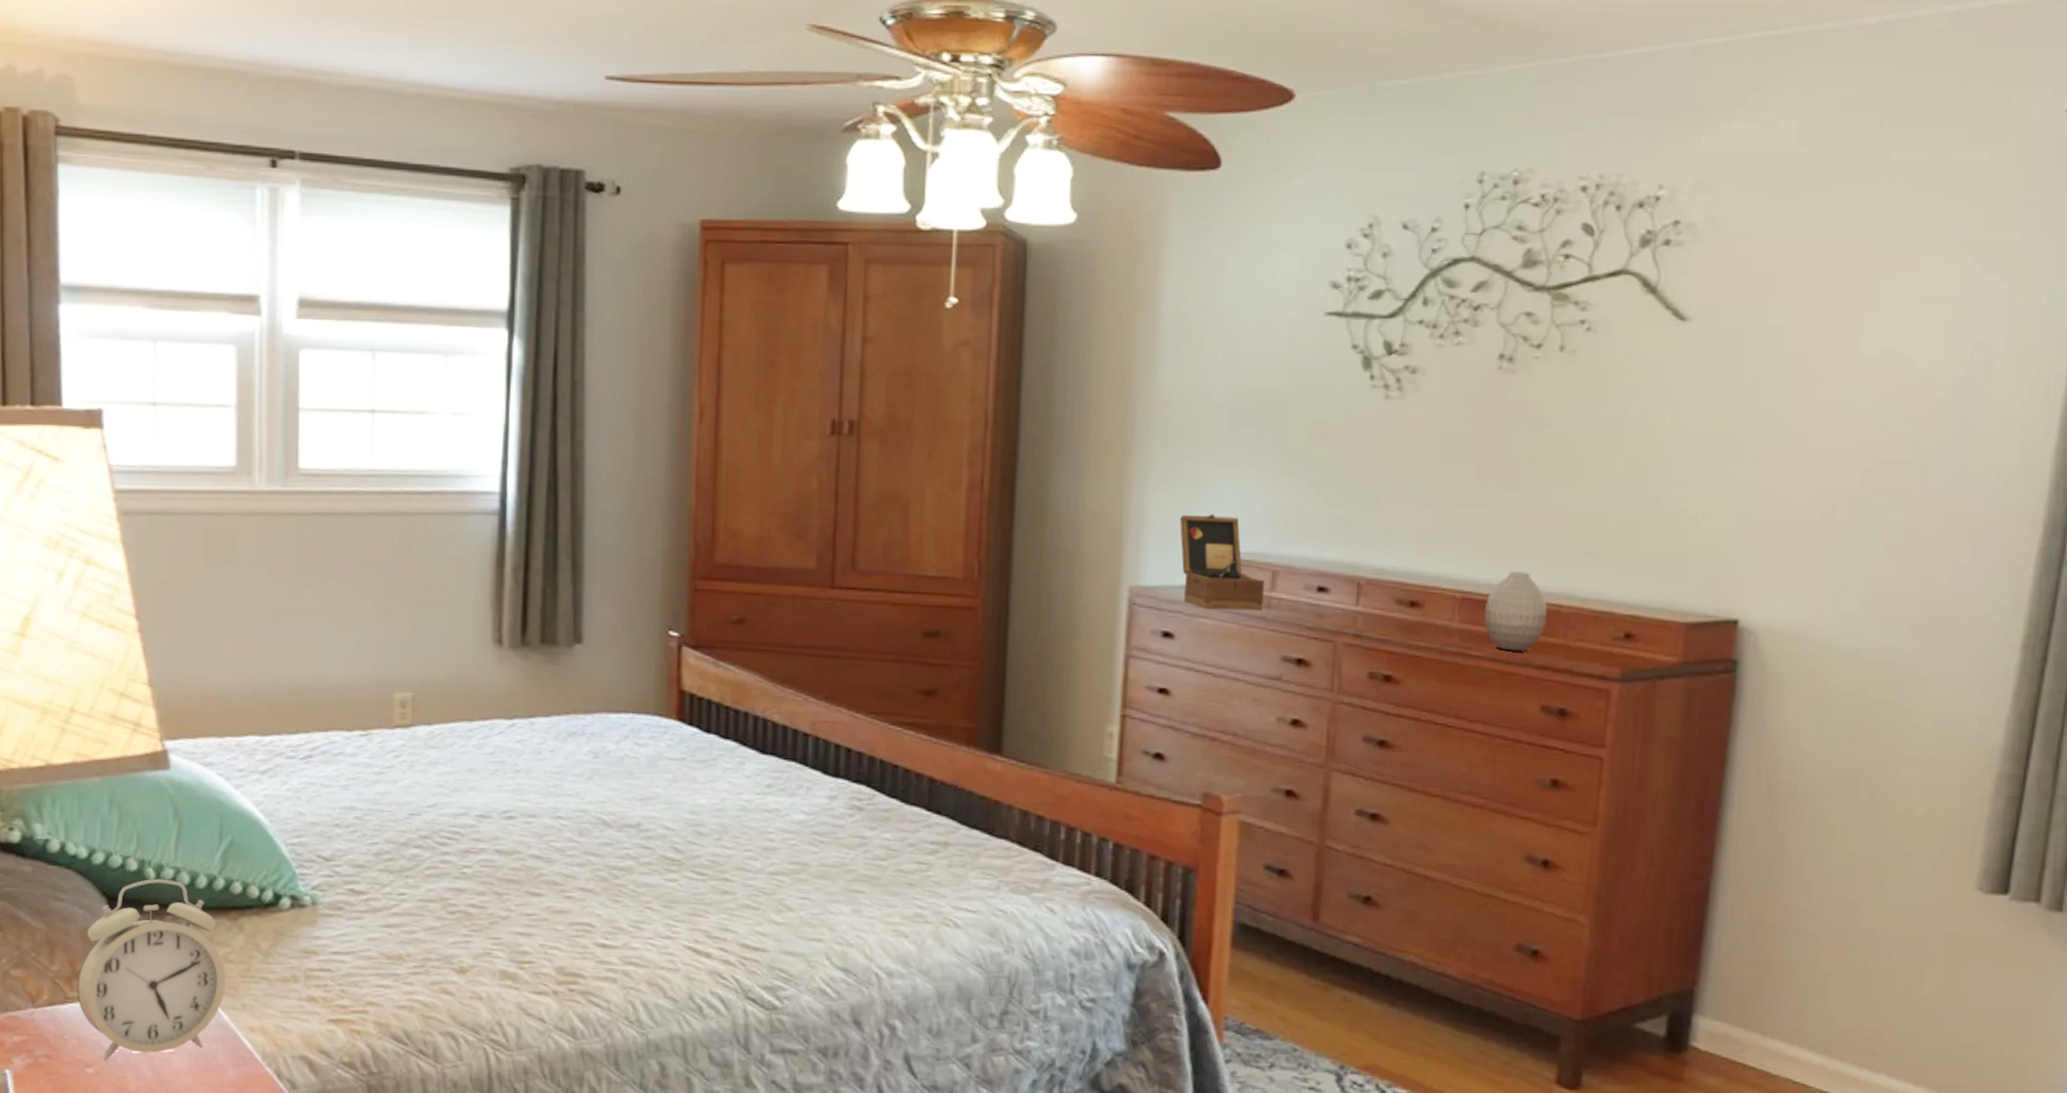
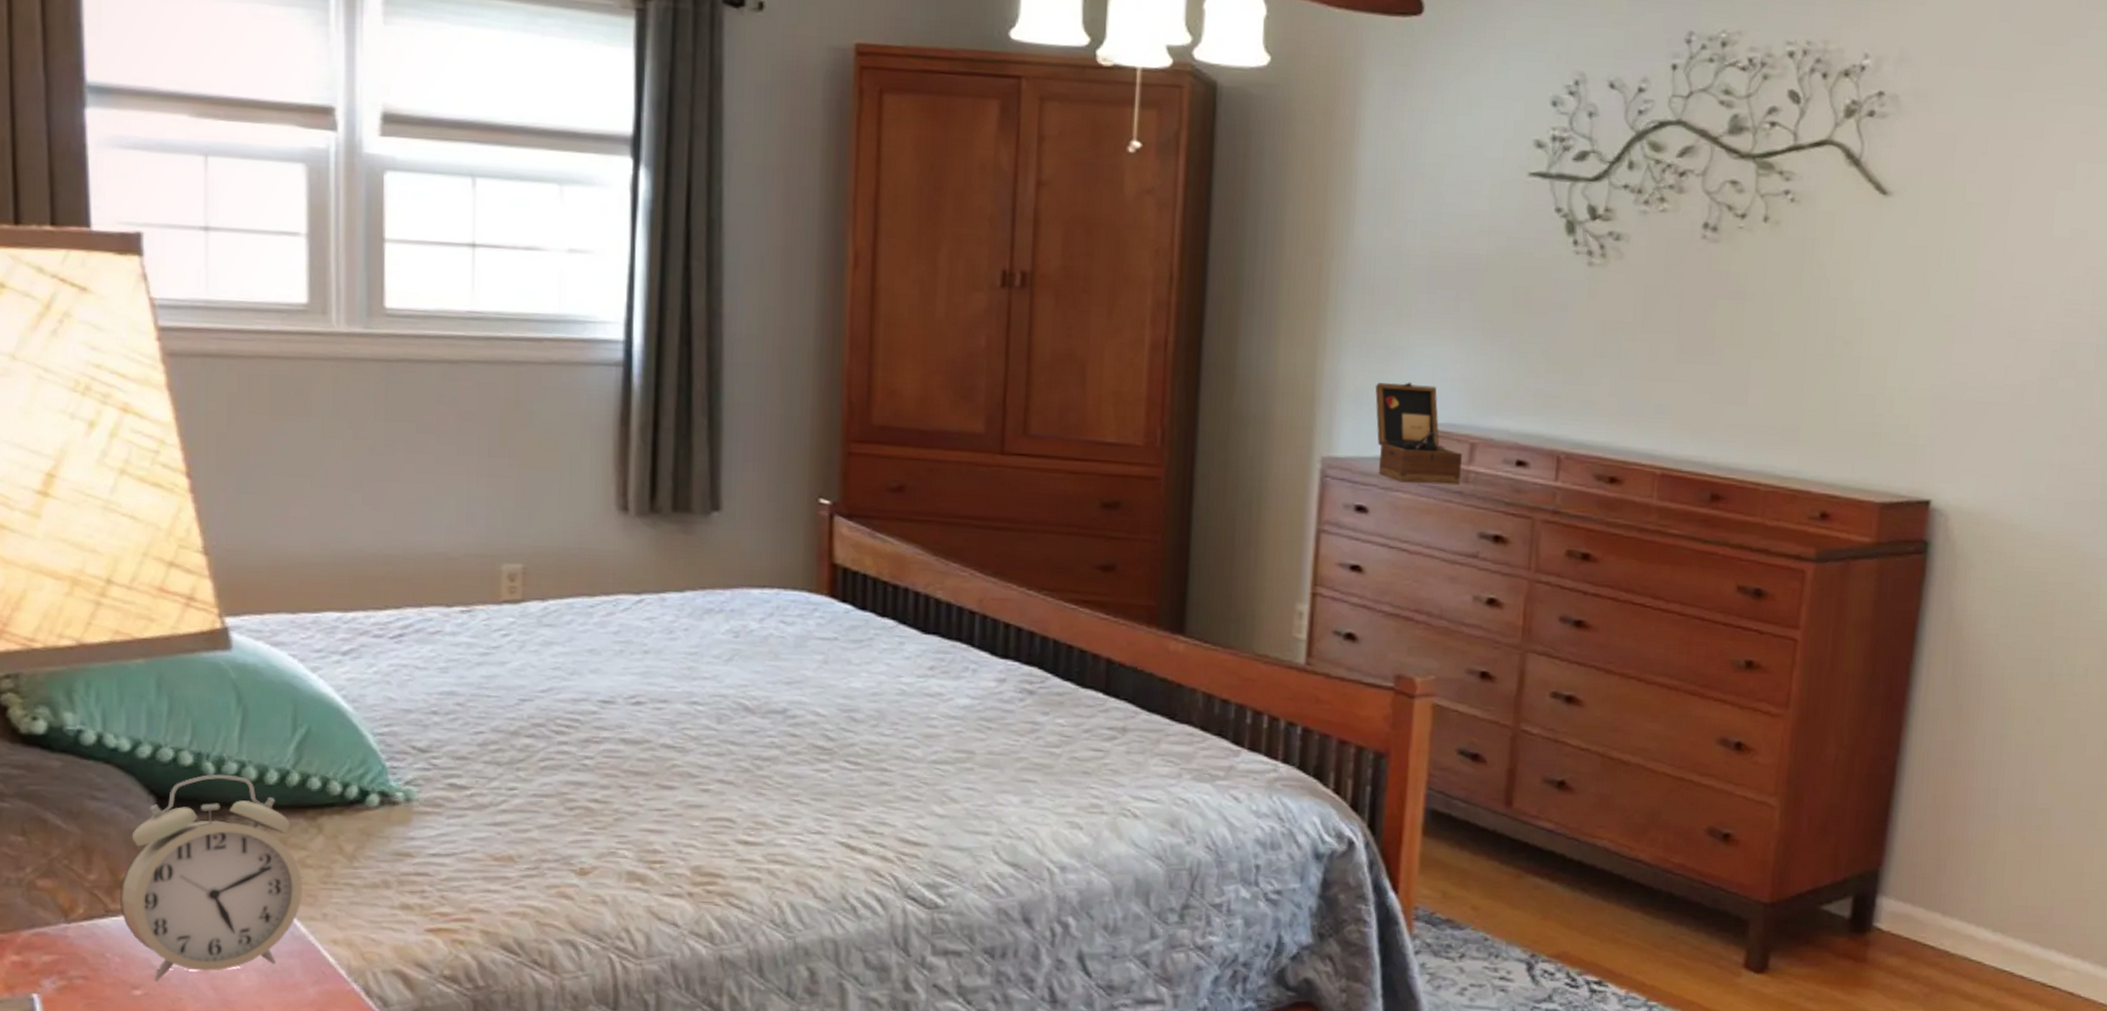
vase: present [1484,571,1548,652] -> none [1683,447,1746,531]

